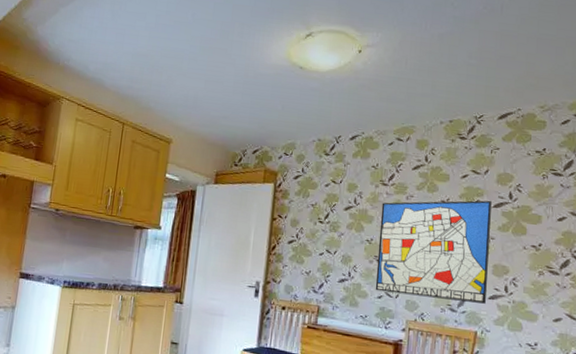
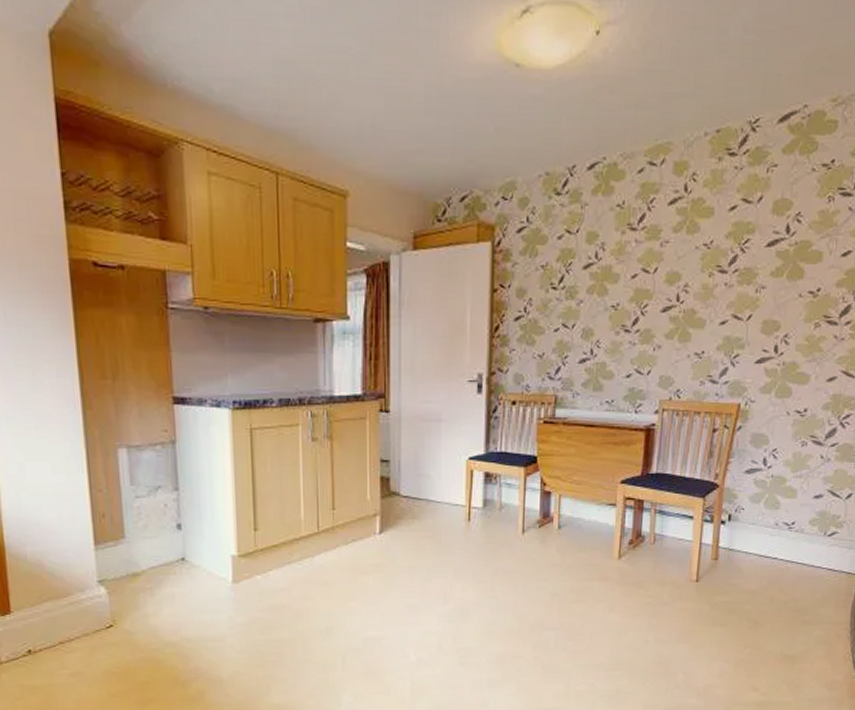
wall art: present [375,200,492,304] -> none [622,237,765,370]

